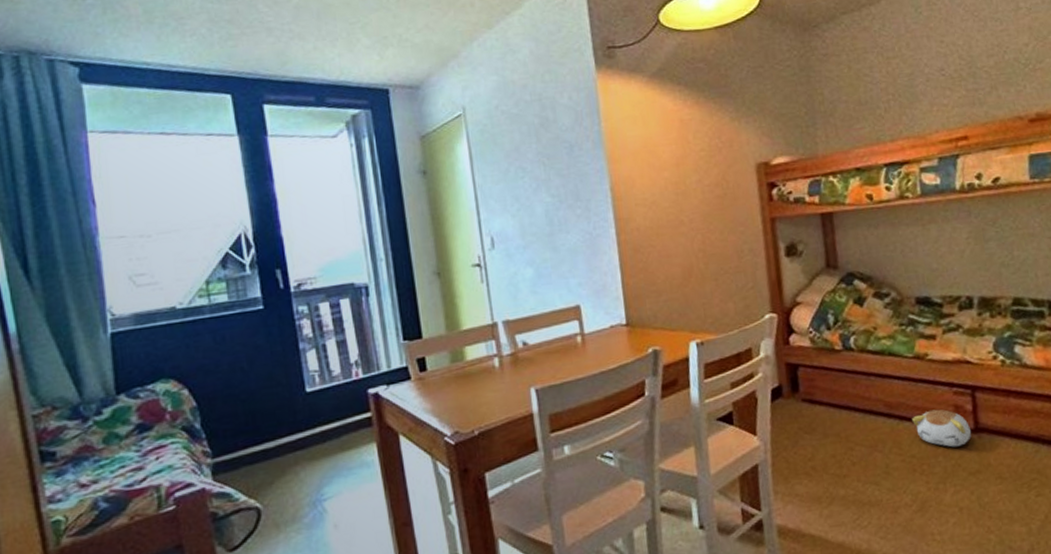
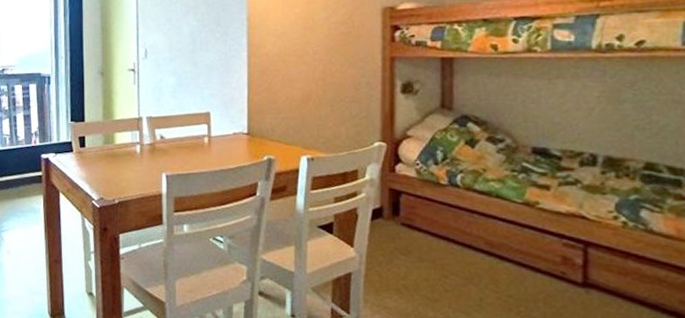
plush toy: present [912,409,972,448] -> none [513,256,579,297]

